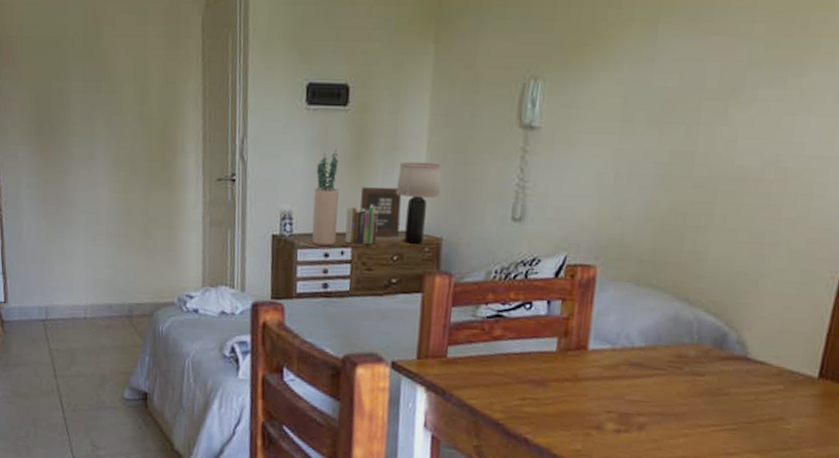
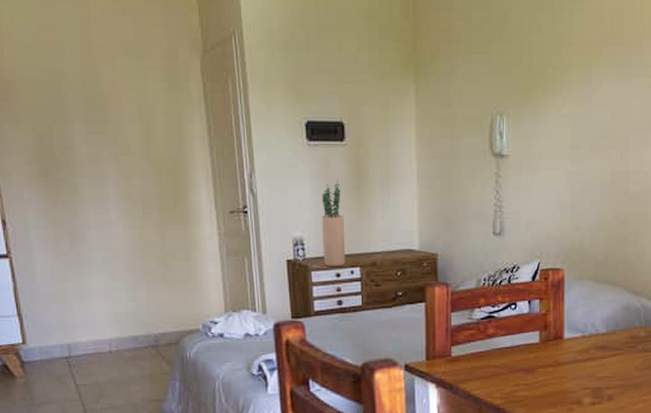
books: present [345,203,378,245] -> none [353,227,381,264]
picture frame: present [360,187,402,237] -> none [364,212,400,256]
table lamp: present [395,161,442,244] -> none [393,188,432,260]

